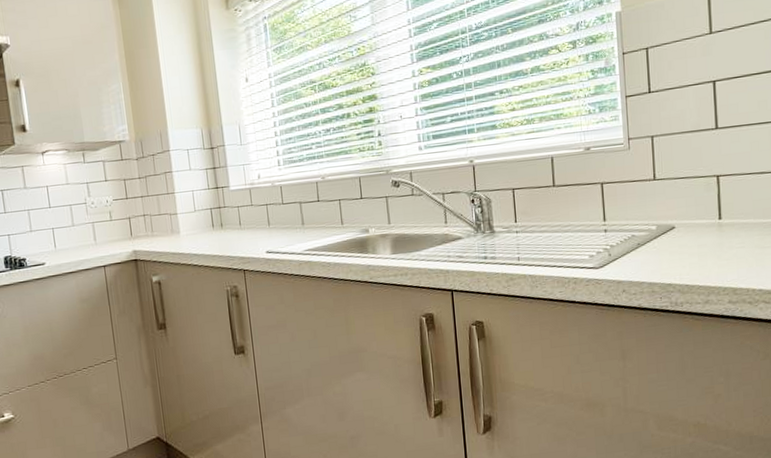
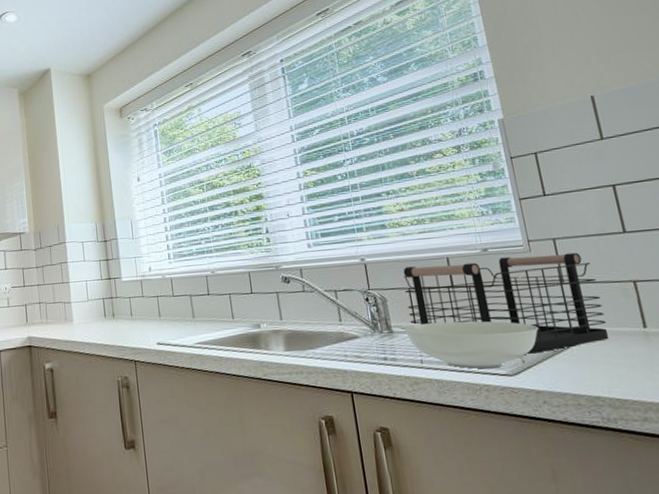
bowl: none [505,218,627,264] -> present [404,321,539,369]
dish rack: none [508,149,688,248] -> present [403,252,610,354]

